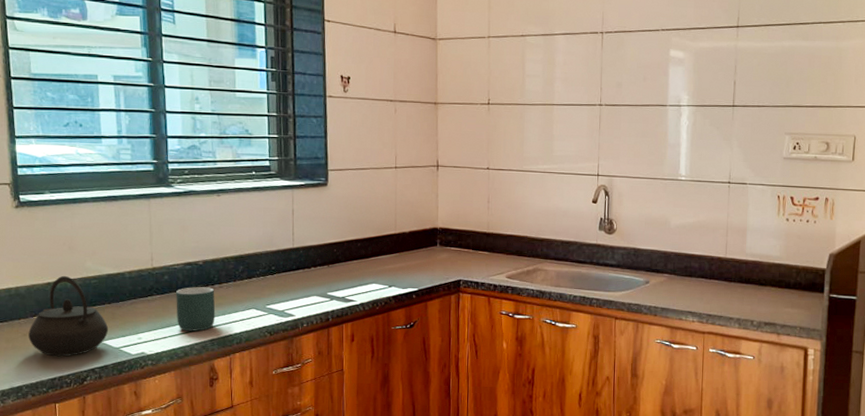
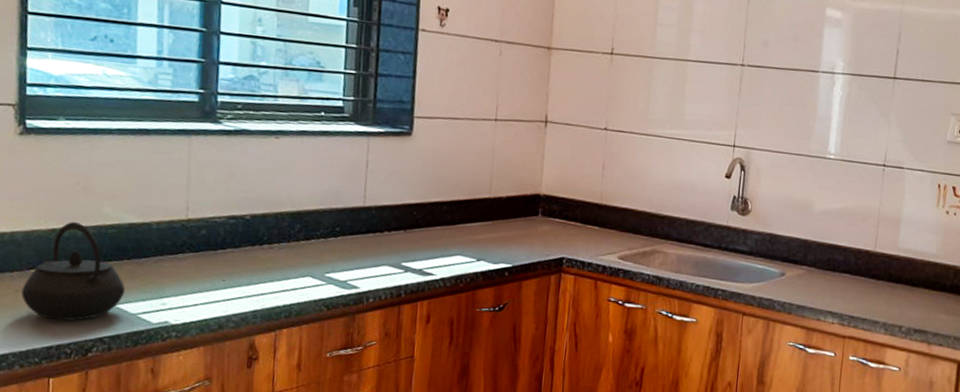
mug: present [176,287,216,331] -> none [212,245,263,300]

